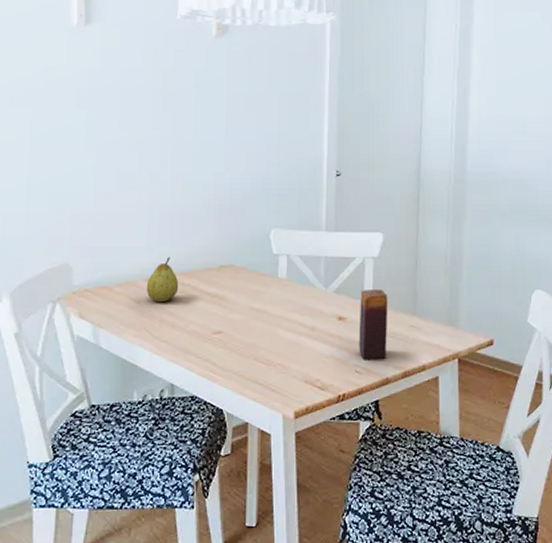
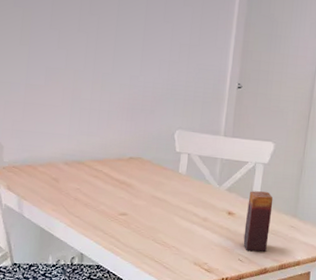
fruit: present [146,257,179,302] -> none [65,145,93,183]

